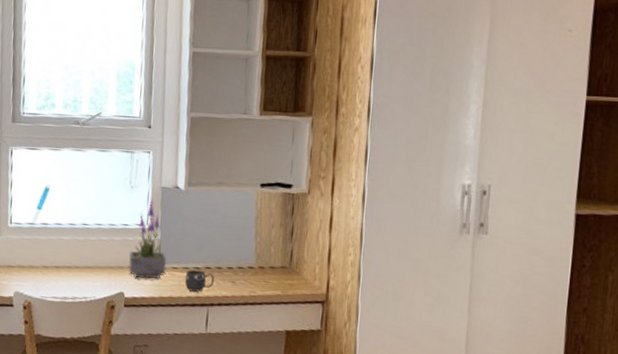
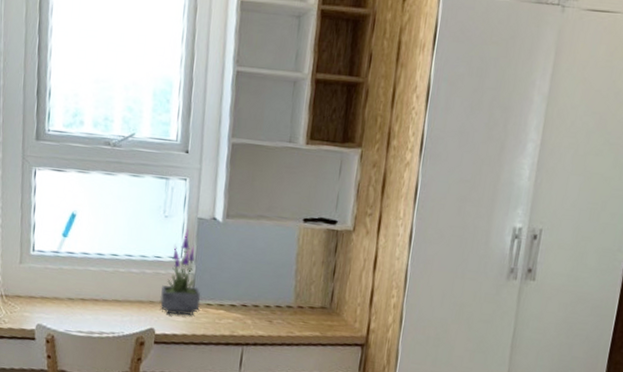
mug: present [184,269,215,292] -> none [219,307,251,331]

